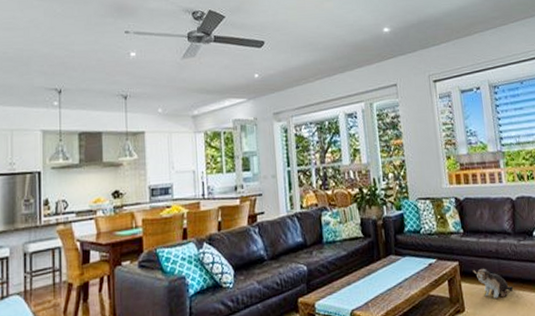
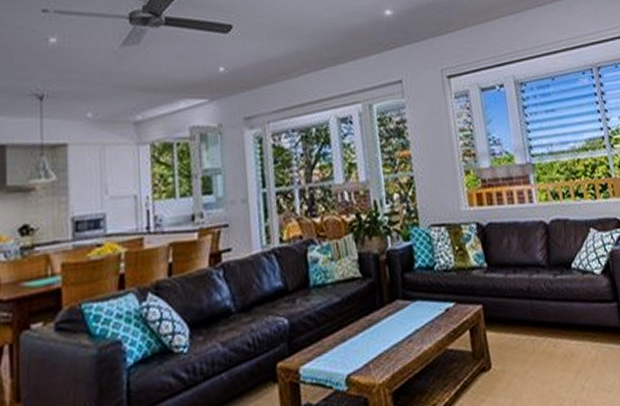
plush toy: present [473,268,514,299] -> none [500,311,550,350]

